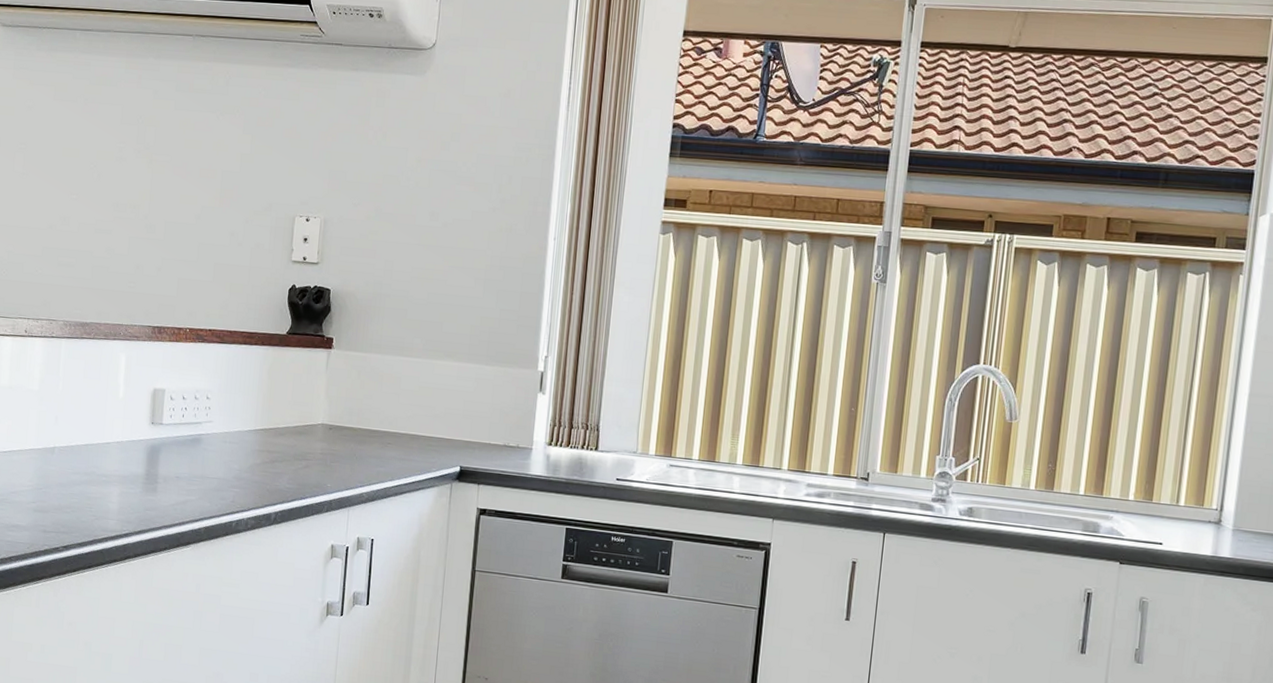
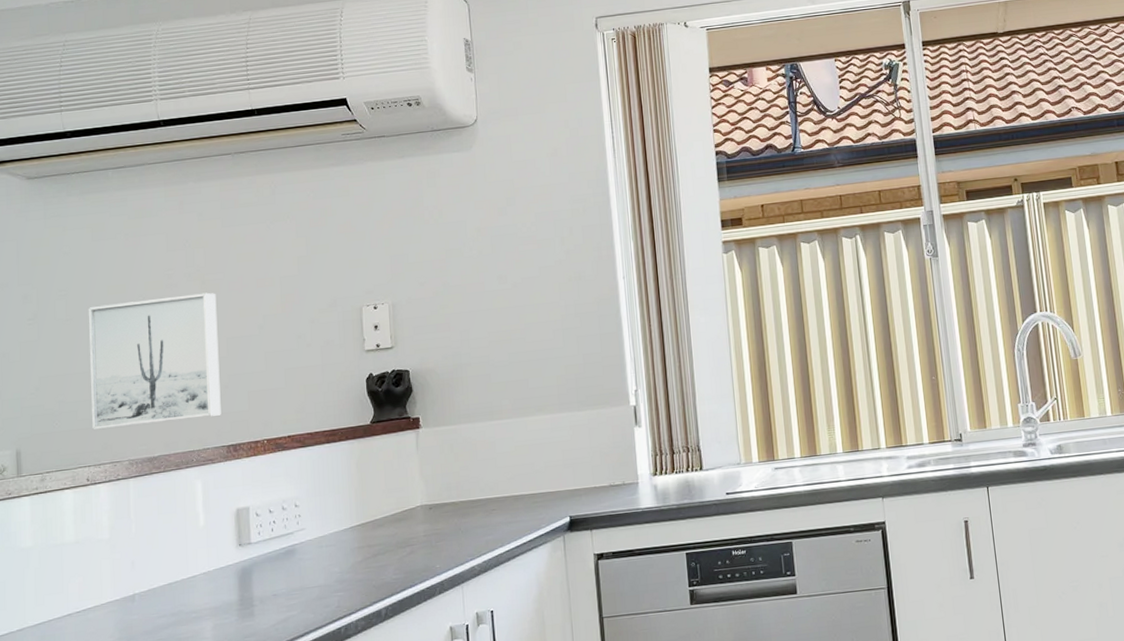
wall art: none [35,164,161,296] -> present [89,292,221,430]

